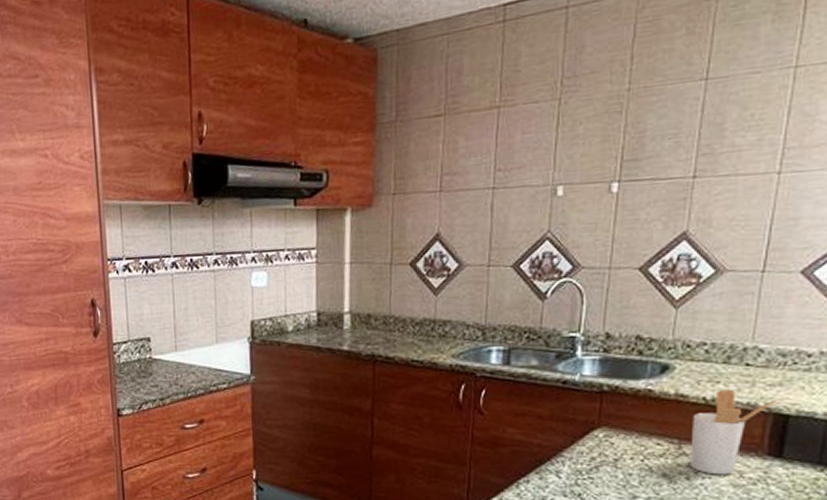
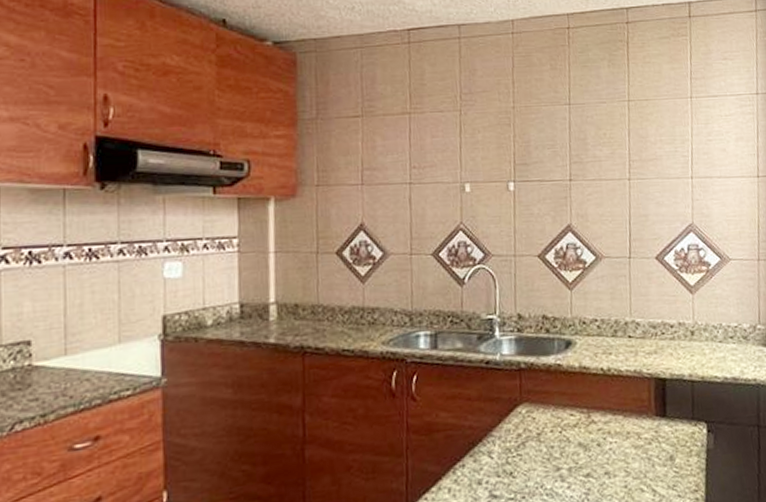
utensil holder: present [690,389,777,475] -> none [595,359,656,439]

